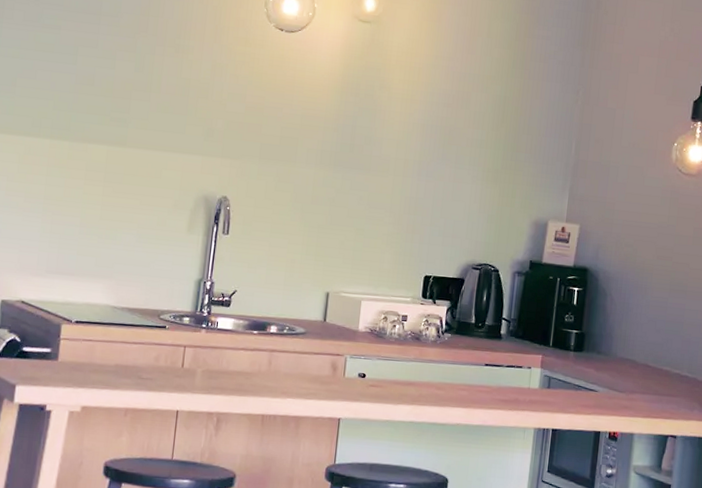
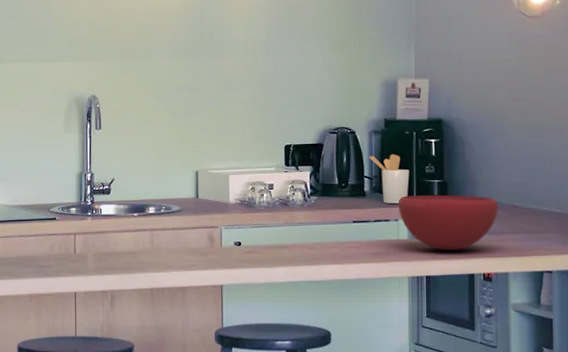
utensil holder: none [509,297,549,351] -> present [368,154,410,204]
bowl: none [532,343,633,406] -> present [398,195,498,251]

